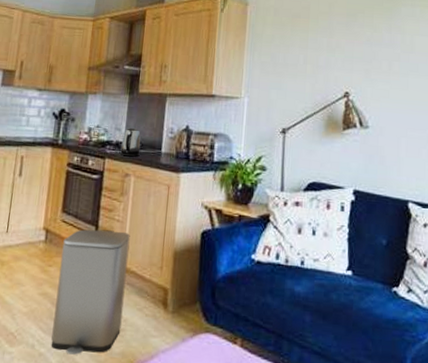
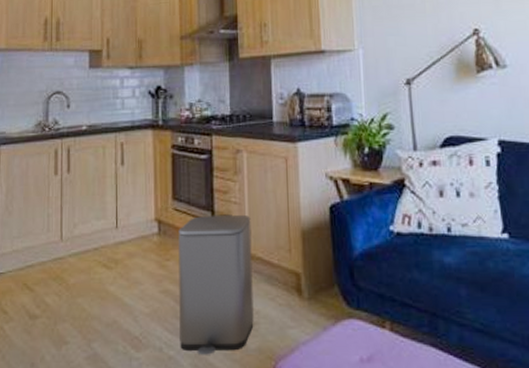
kettle: present [120,128,141,157] -> none [227,98,250,131]

